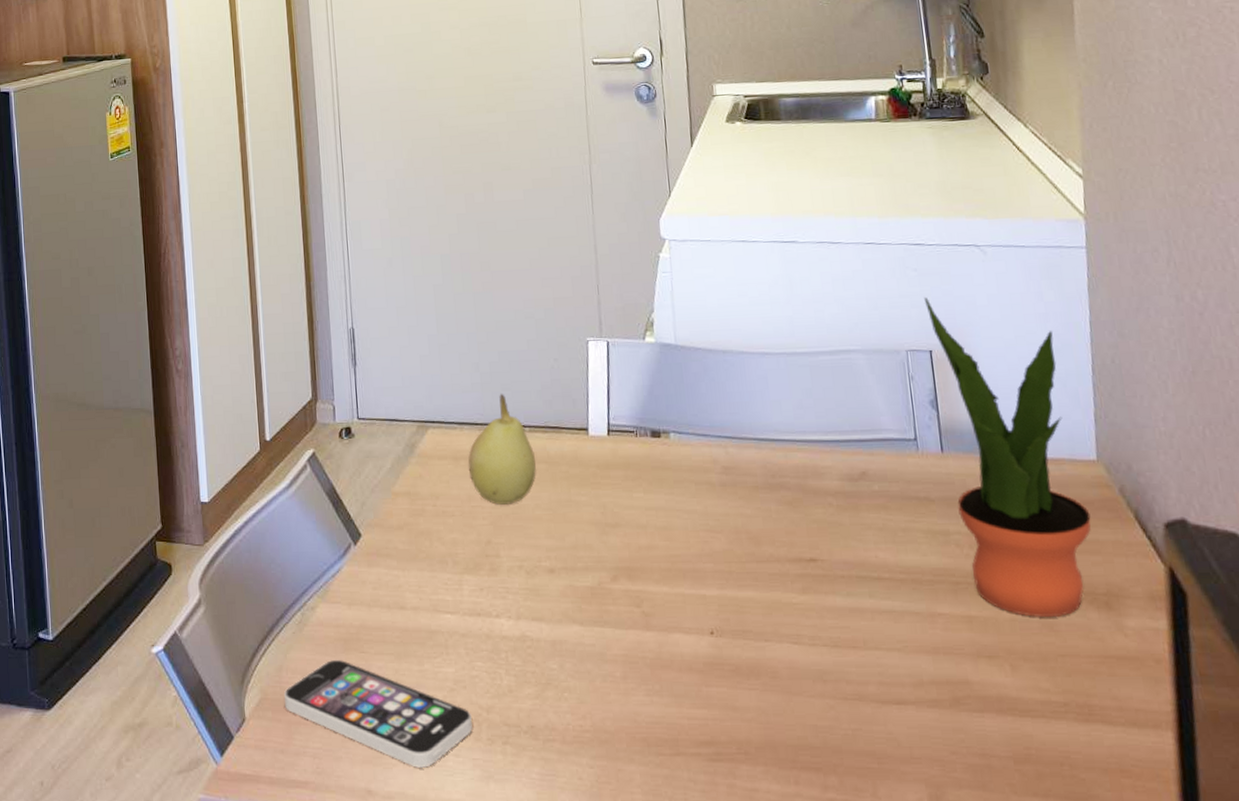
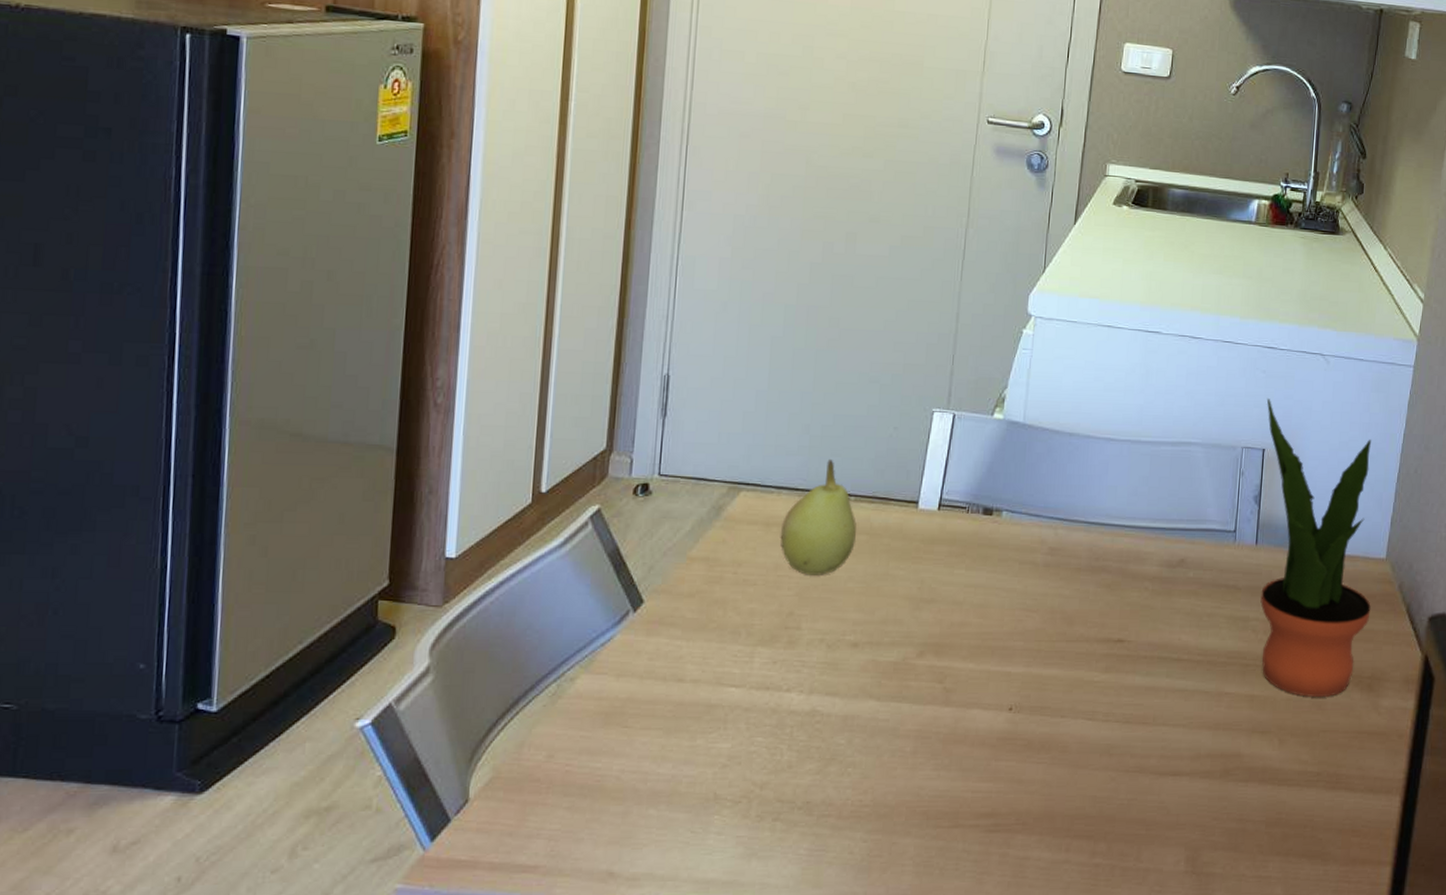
smartphone: present [284,659,473,769] -> none [521,734,742,848]

